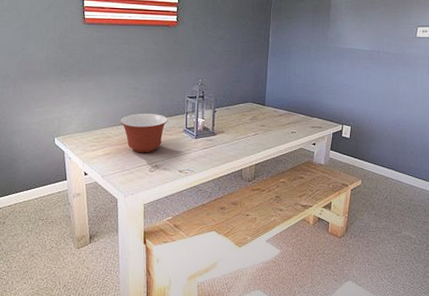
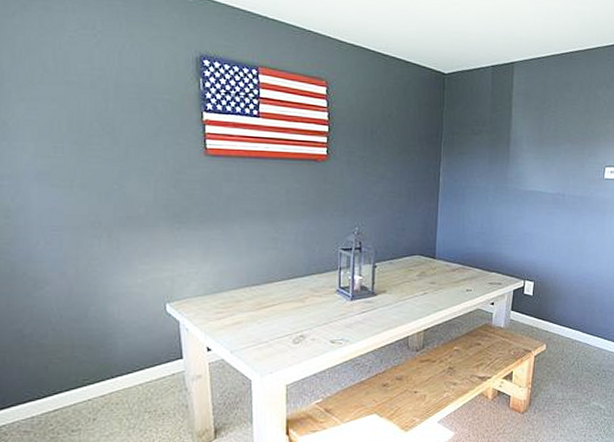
mixing bowl: present [120,114,168,153] -> none [254,270,317,320]

